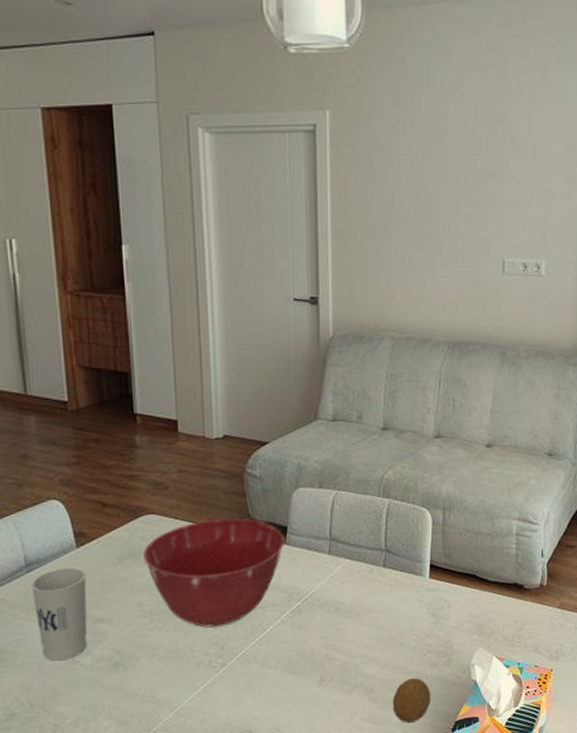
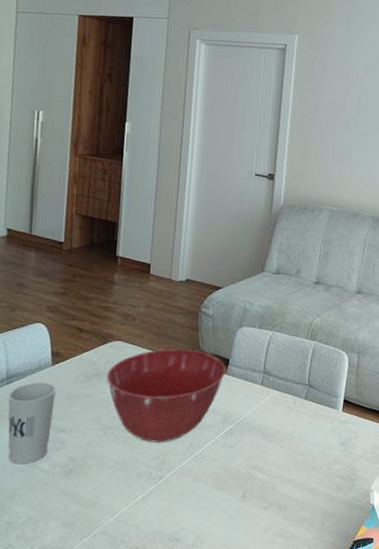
fruit: present [392,678,430,723] -> none [301,499,334,540]

